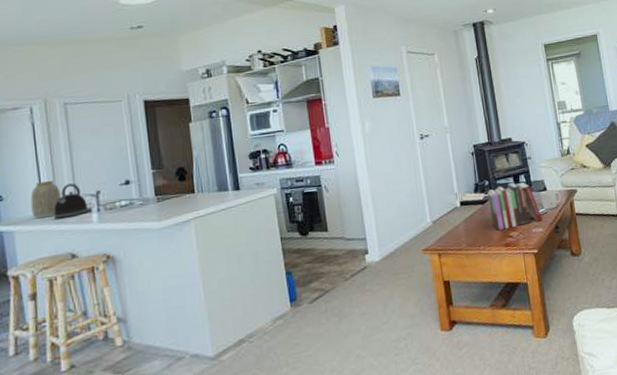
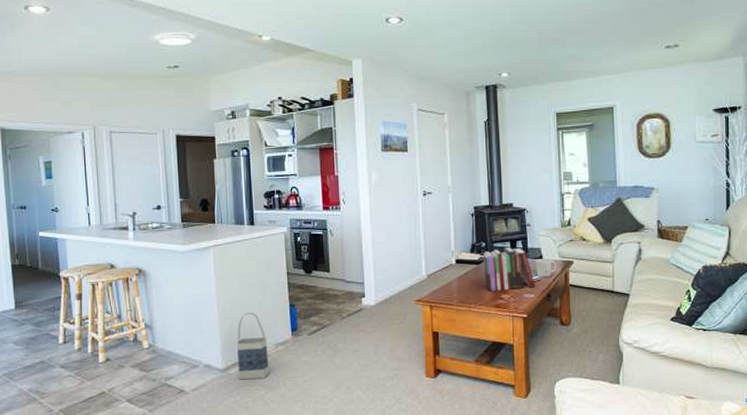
vase: present [30,181,62,219] -> none [79,199,105,231]
kettle: present [53,183,89,219] -> none [97,203,126,233]
bag: none [227,286,269,366] -> present [236,311,270,380]

